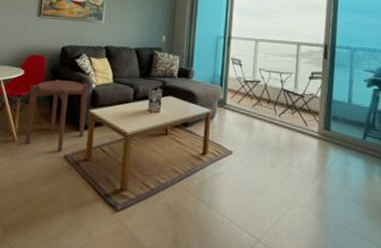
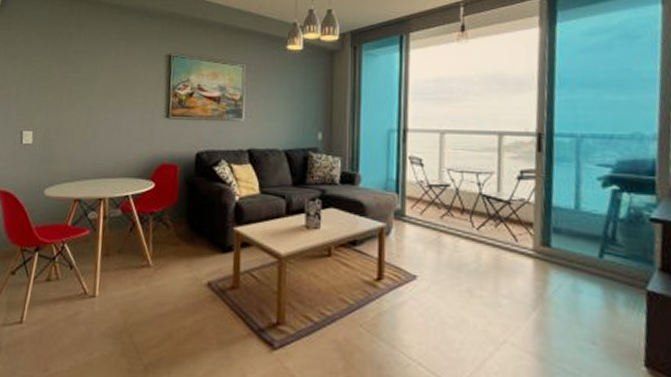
side table: present [25,79,89,152] -> none [161,191,231,279]

